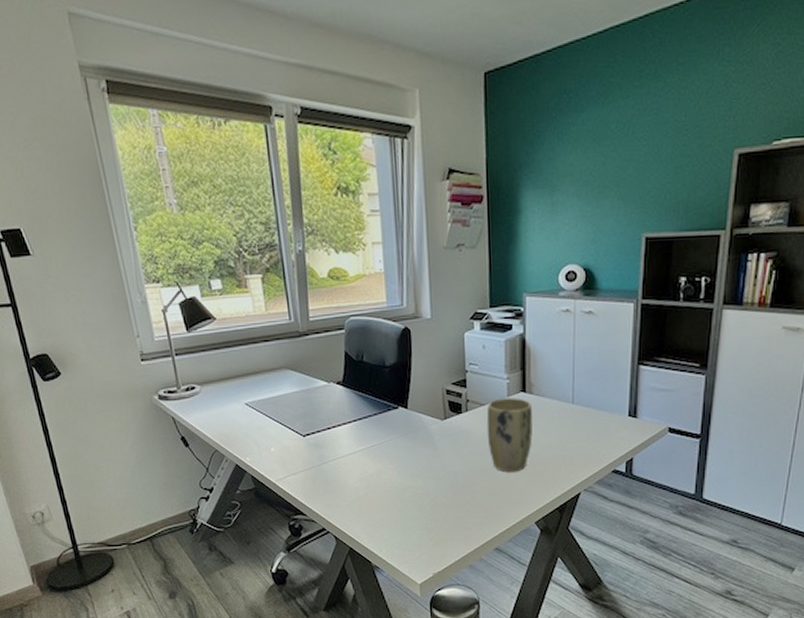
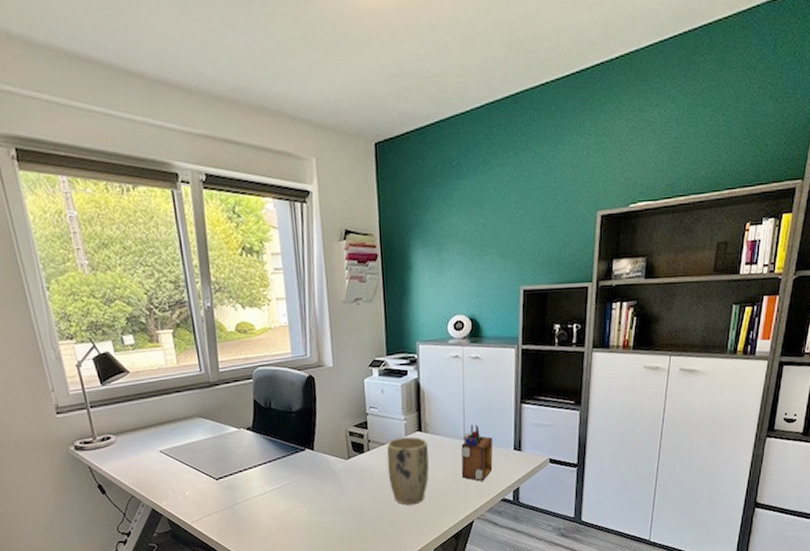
desk organizer: none [568,387,605,450] -> present [461,424,493,481]

